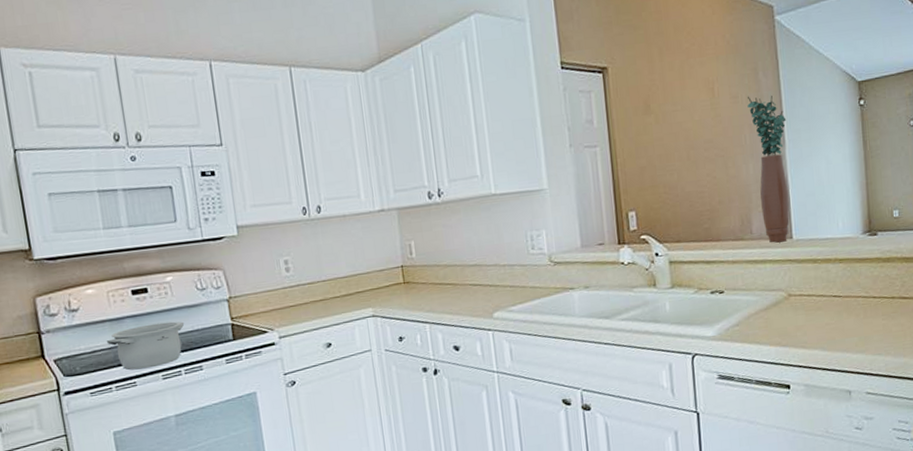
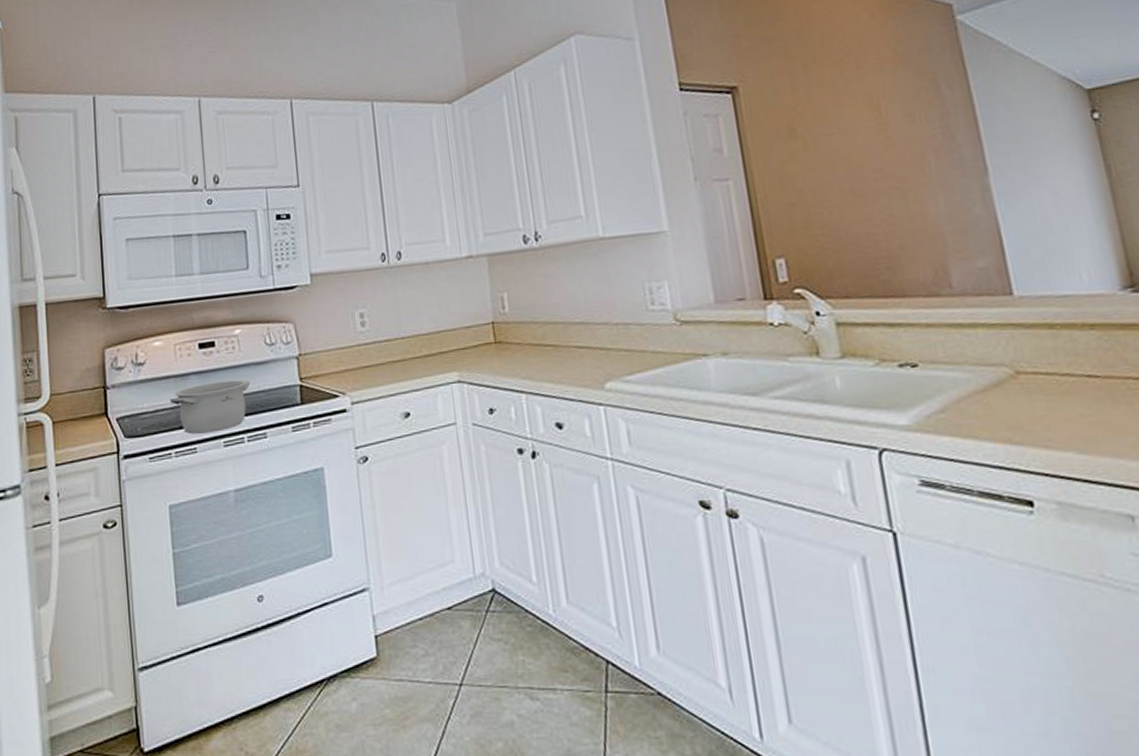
vase: present [747,96,790,243] -> none [928,112,1008,301]

